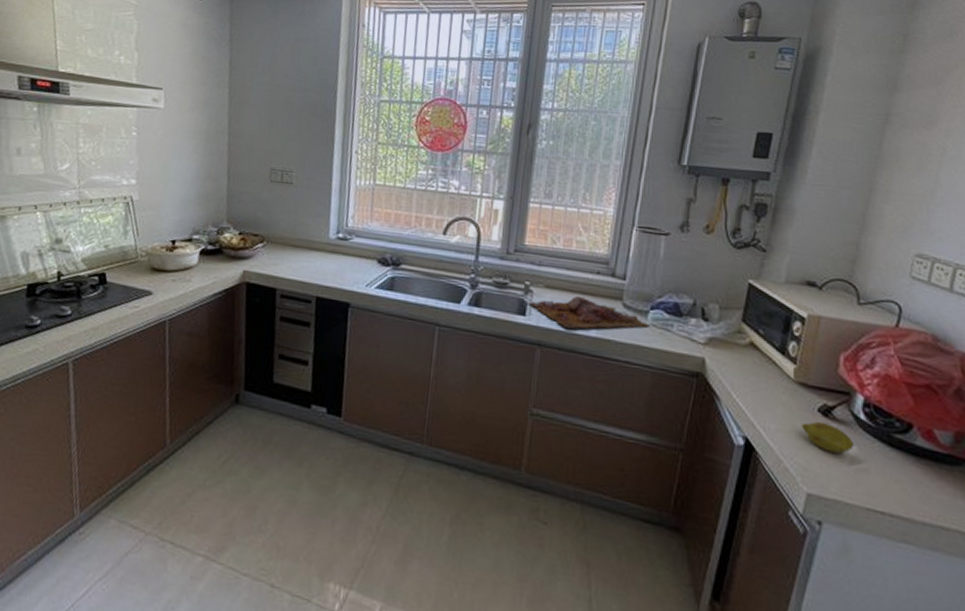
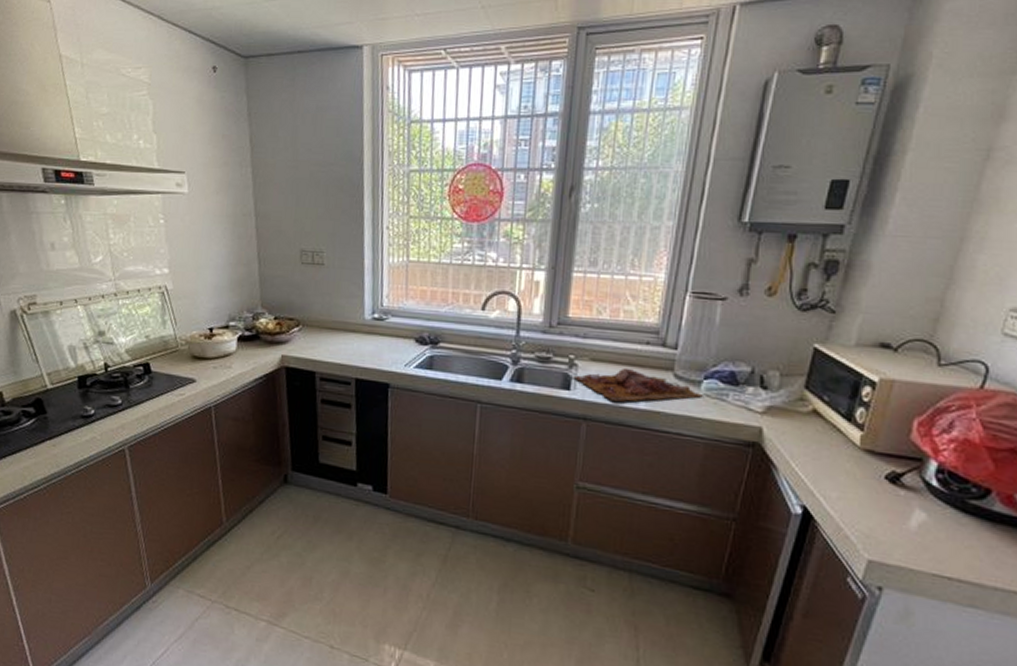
fruit: present [801,421,853,454] -> none [866,488,923,521]

